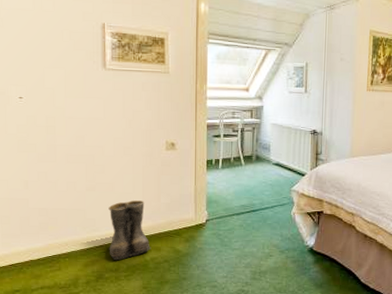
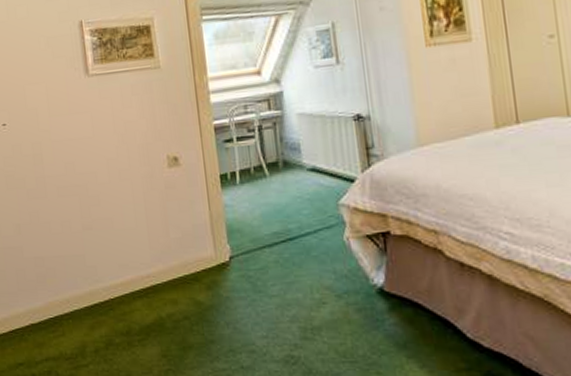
boots: present [108,200,150,261] -> none [110,237,165,320]

